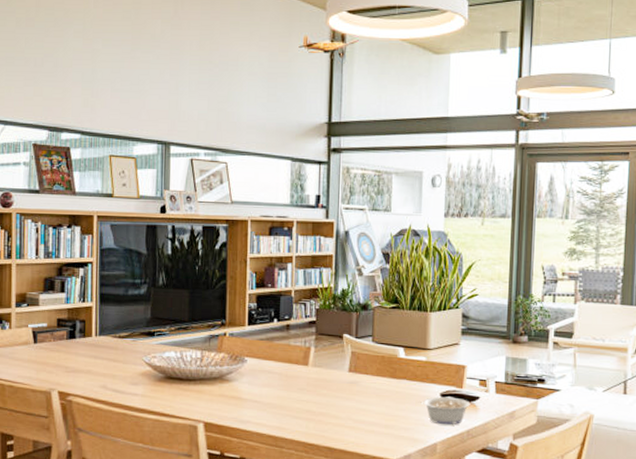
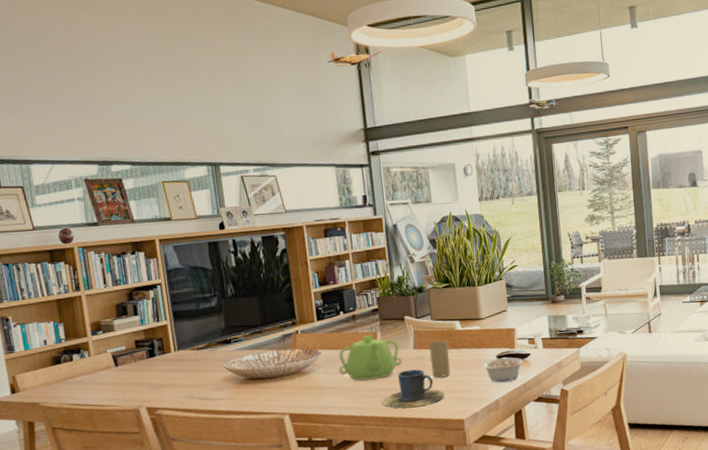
teapot: none [264,349,334,400] -> present [338,335,402,382]
cup: none [305,394,376,437] -> present [382,369,445,408]
candle: none [364,365,388,409] -> present [428,340,450,378]

